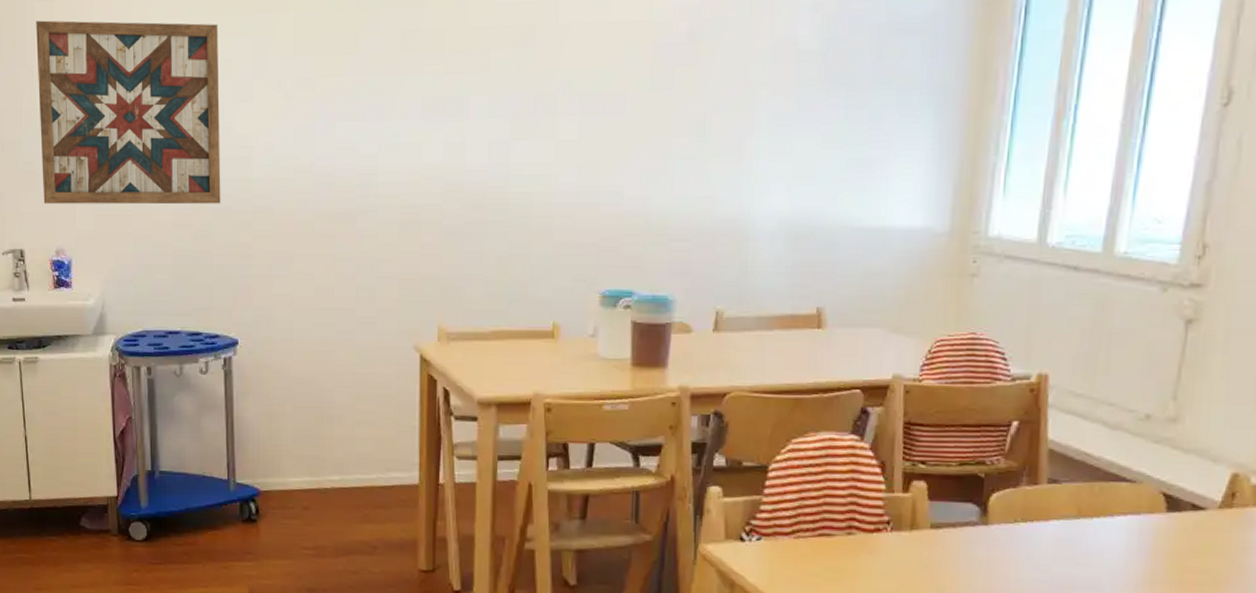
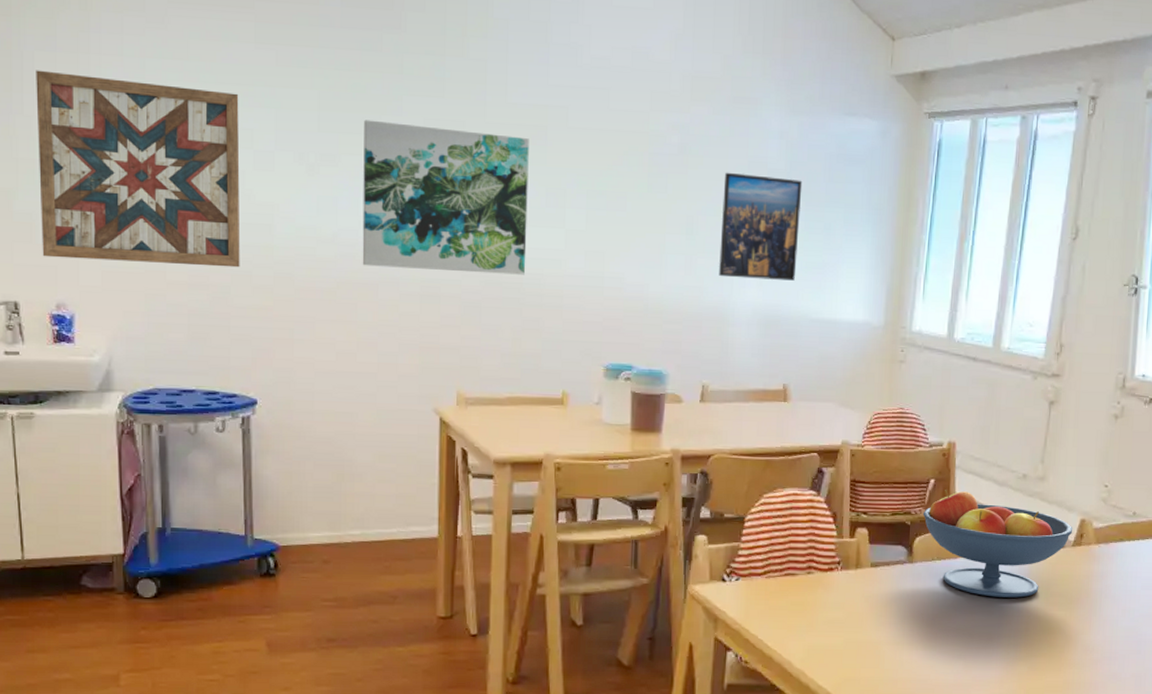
wall art: none [339,37,515,195] -> present [362,119,529,275]
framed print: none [736,58,842,183] -> present [719,172,803,281]
fruit bowl: none [1001,434,1221,573] -> present [922,490,1073,598]

